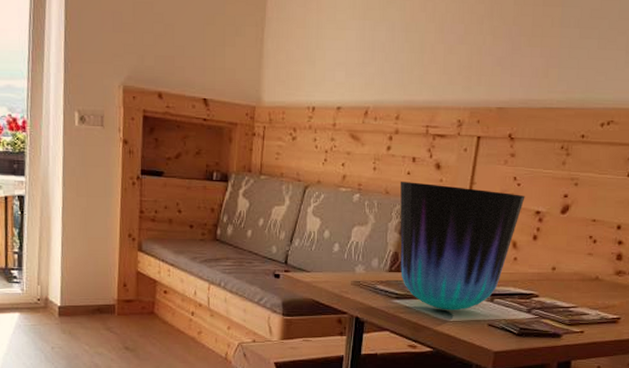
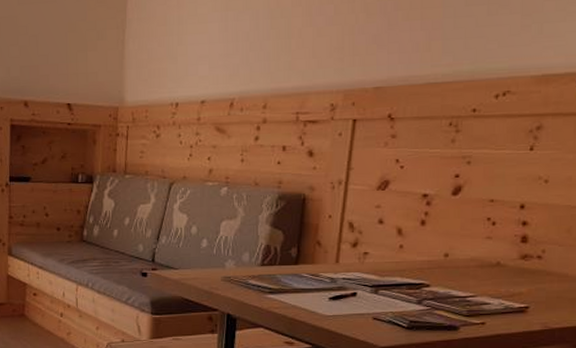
vase: present [400,182,525,310] -> none [269,171,410,304]

